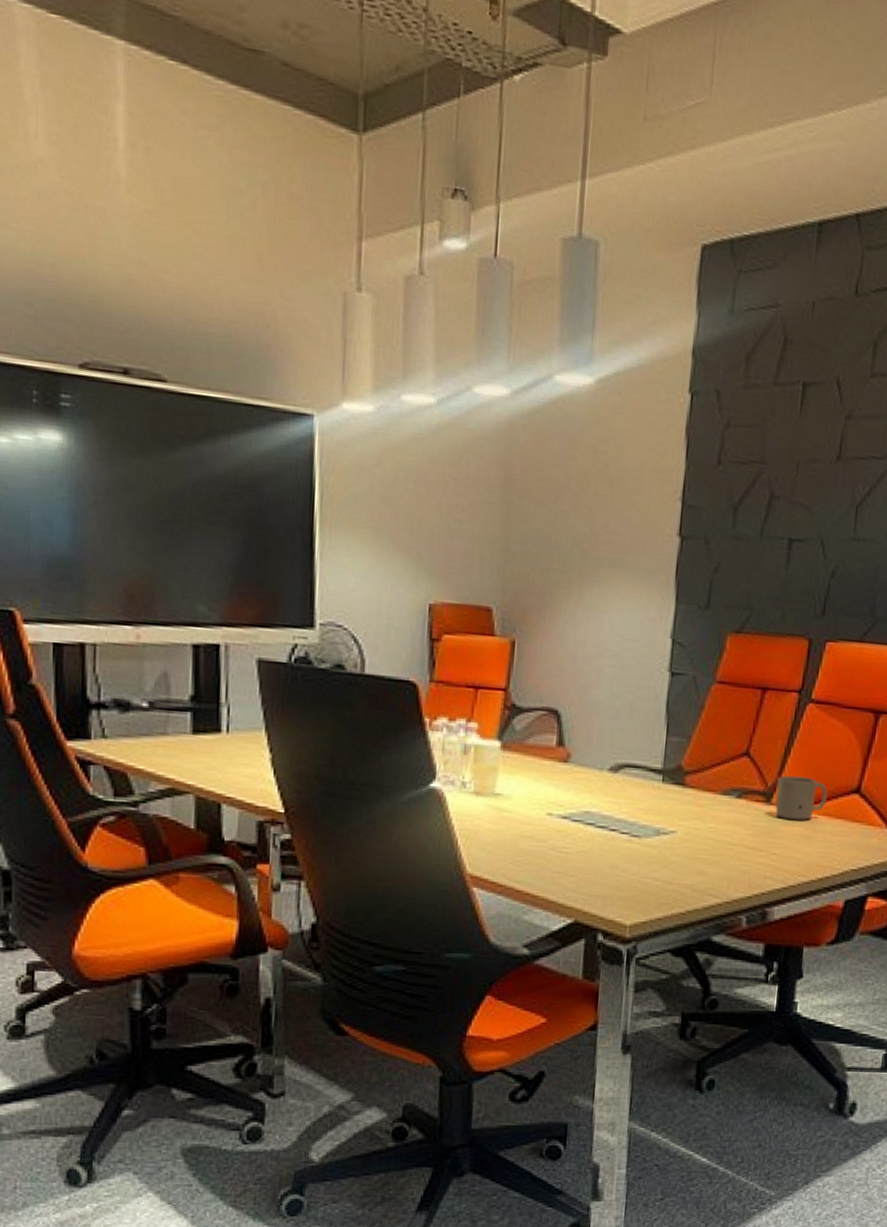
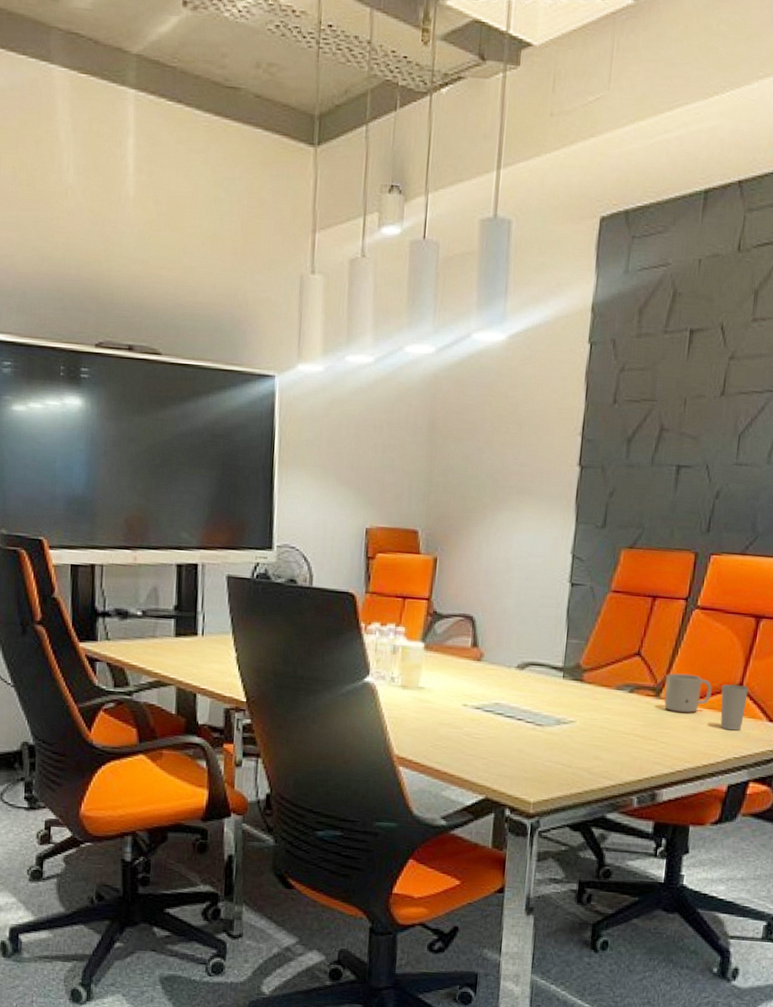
cup: none [836,787,867,840] -> present [720,684,749,731]

